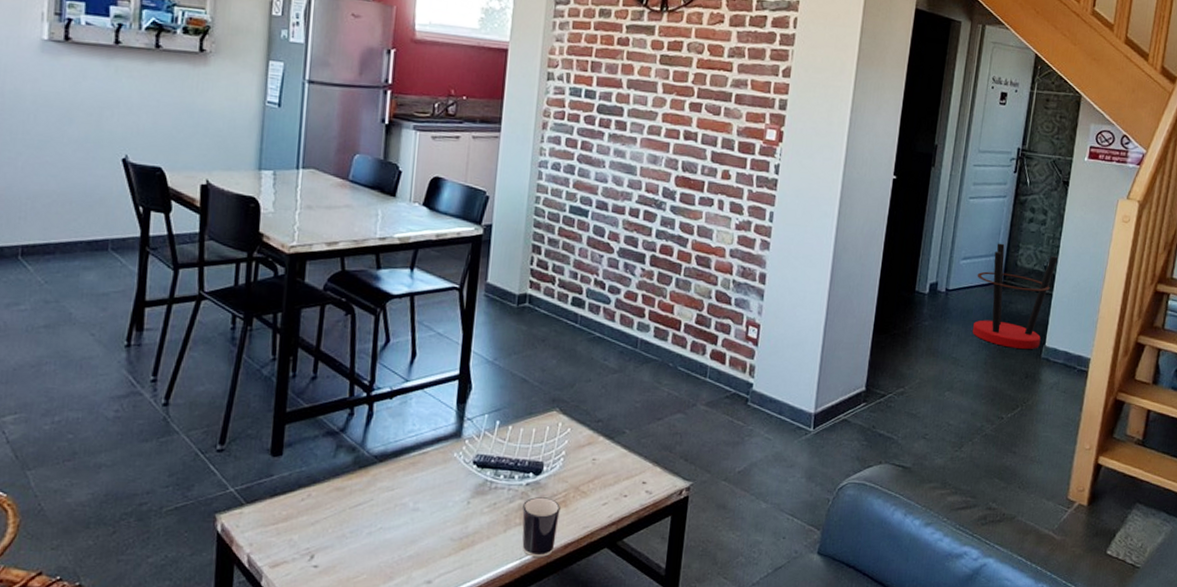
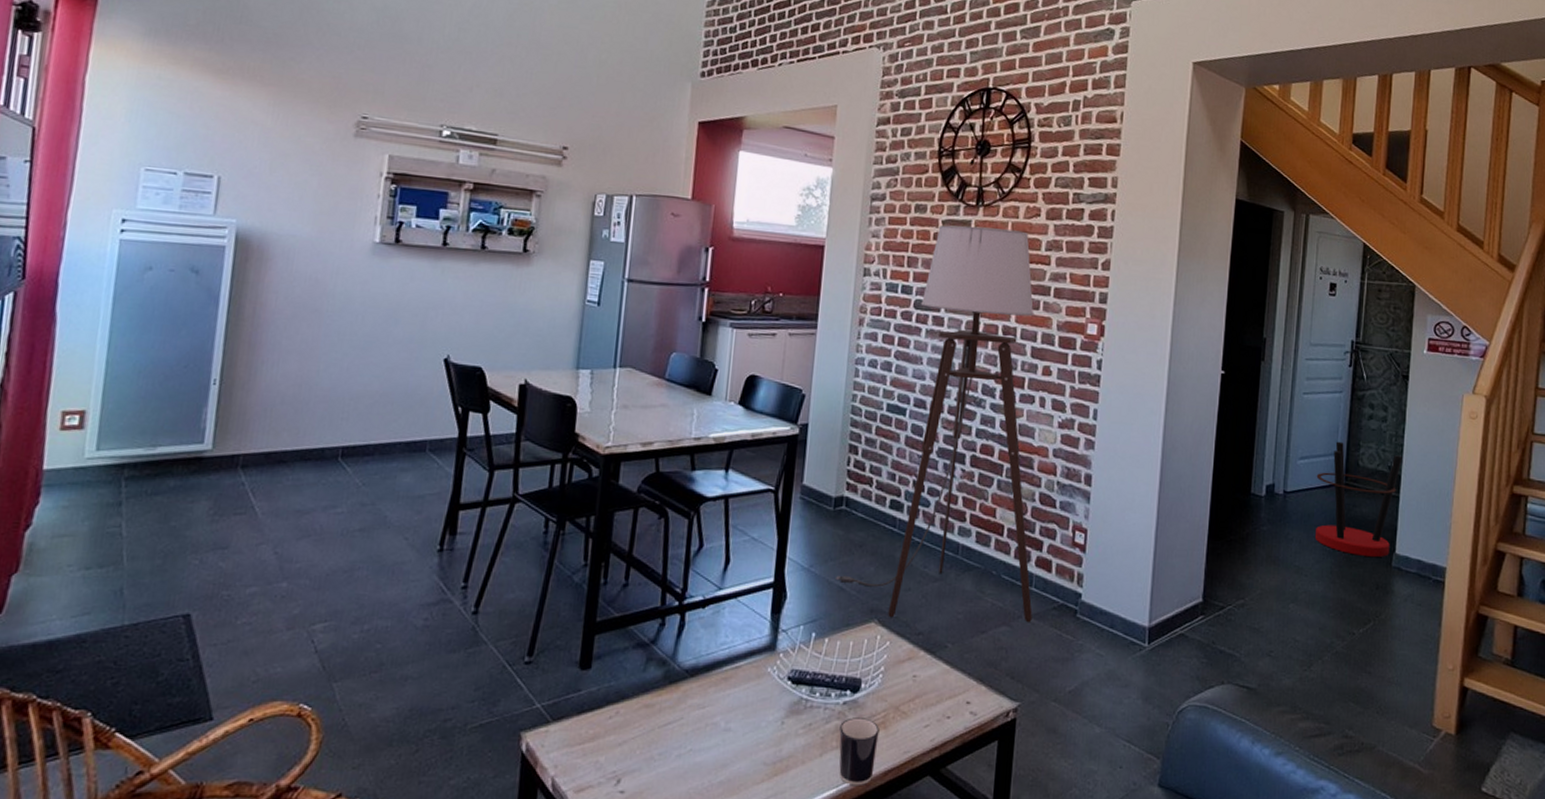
floor lamp: none [519,30,715,411] -> present [836,225,1034,623]

